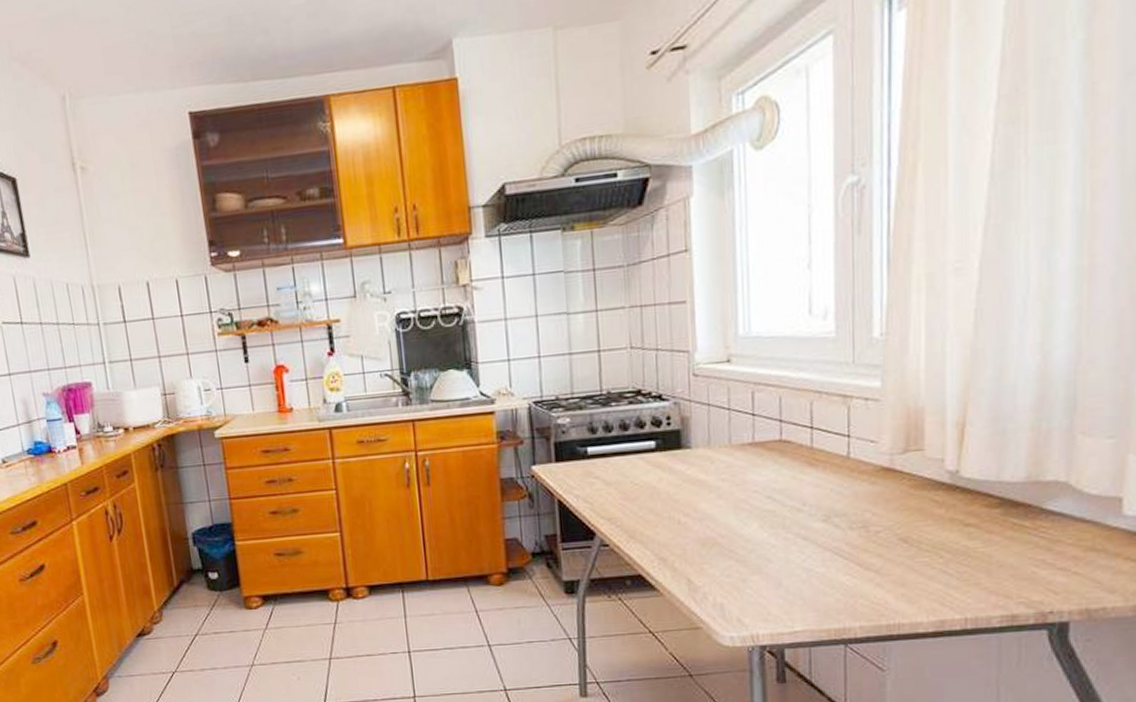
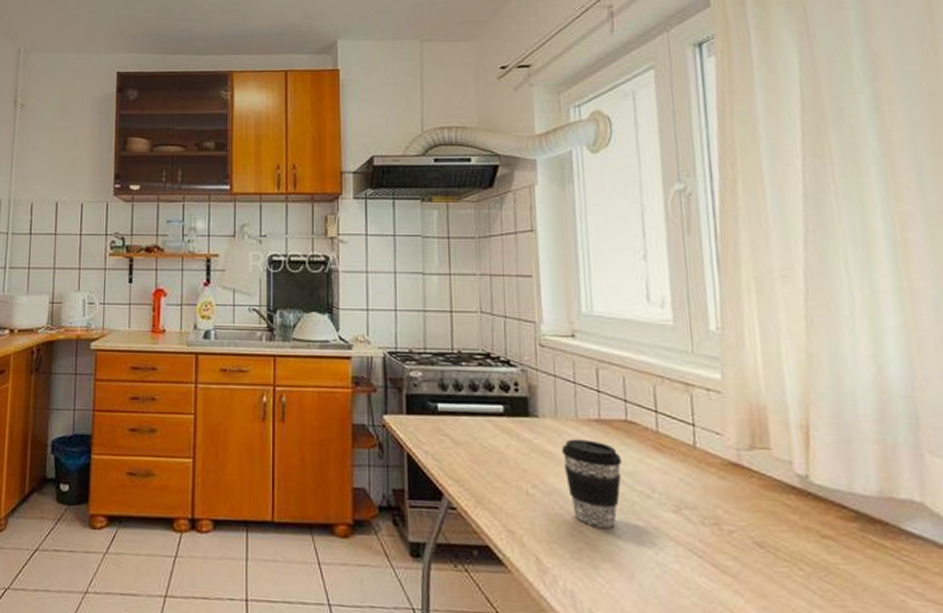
coffee cup: none [713,463,774,545] -> present [561,439,621,528]

